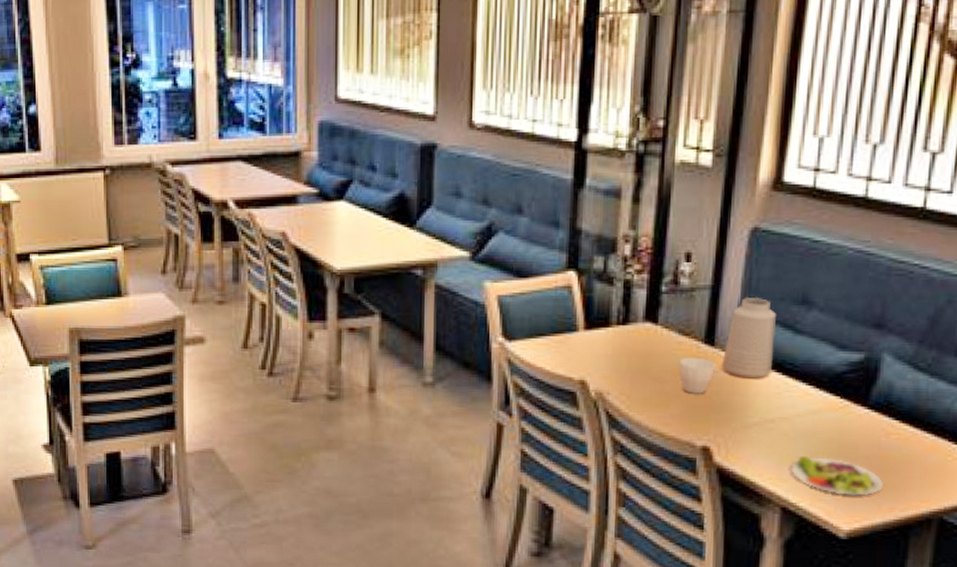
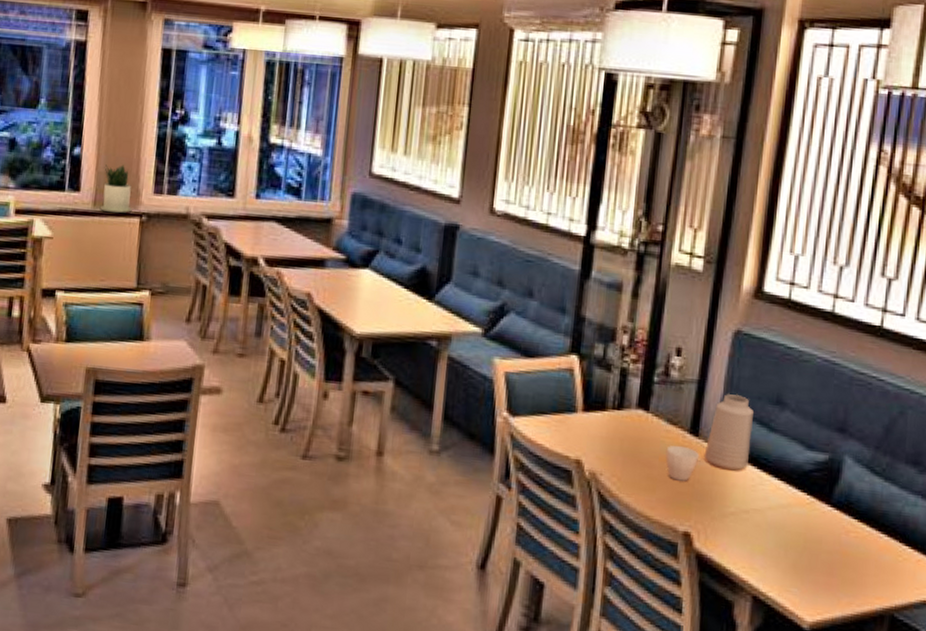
planter: none [62,118,95,170] -> present [99,164,133,214]
salad plate: present [791,456,883,496] -> none [762,547,843,589]

